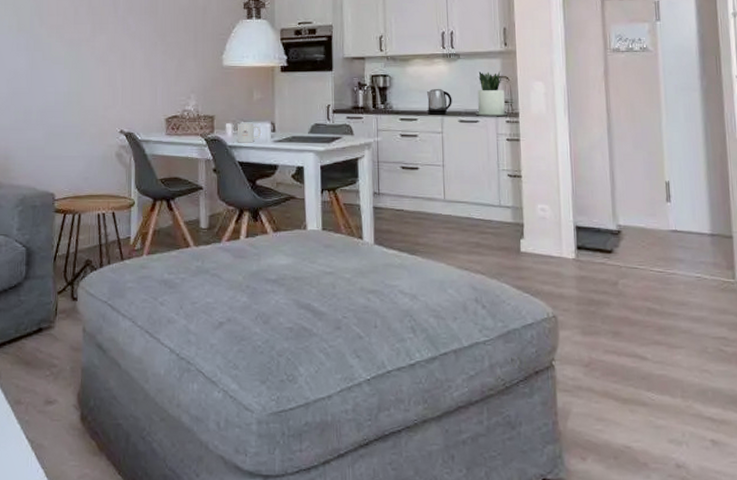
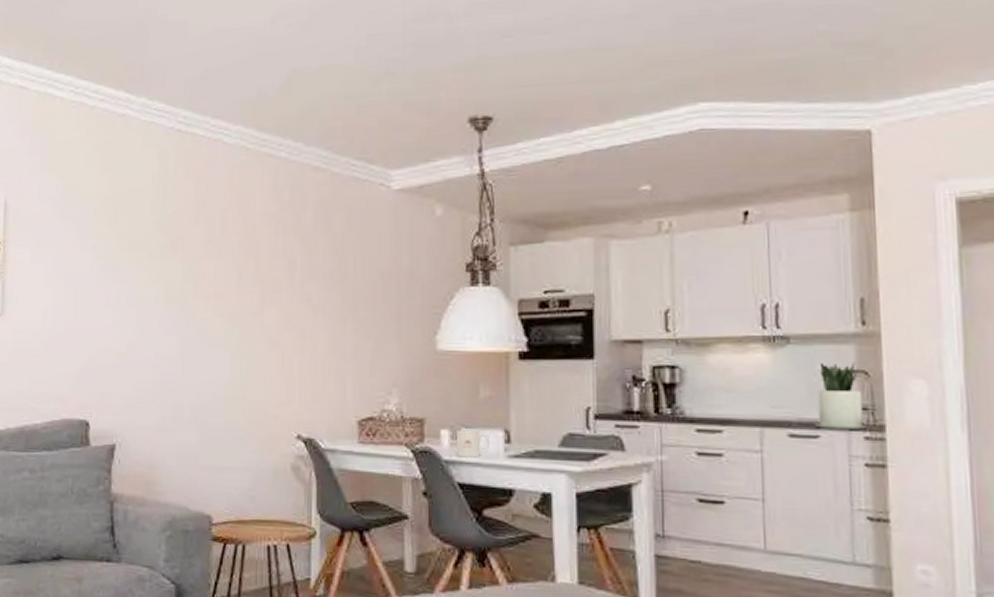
kettle: present [426,88,452,115] -> none [736,386,778,426]

